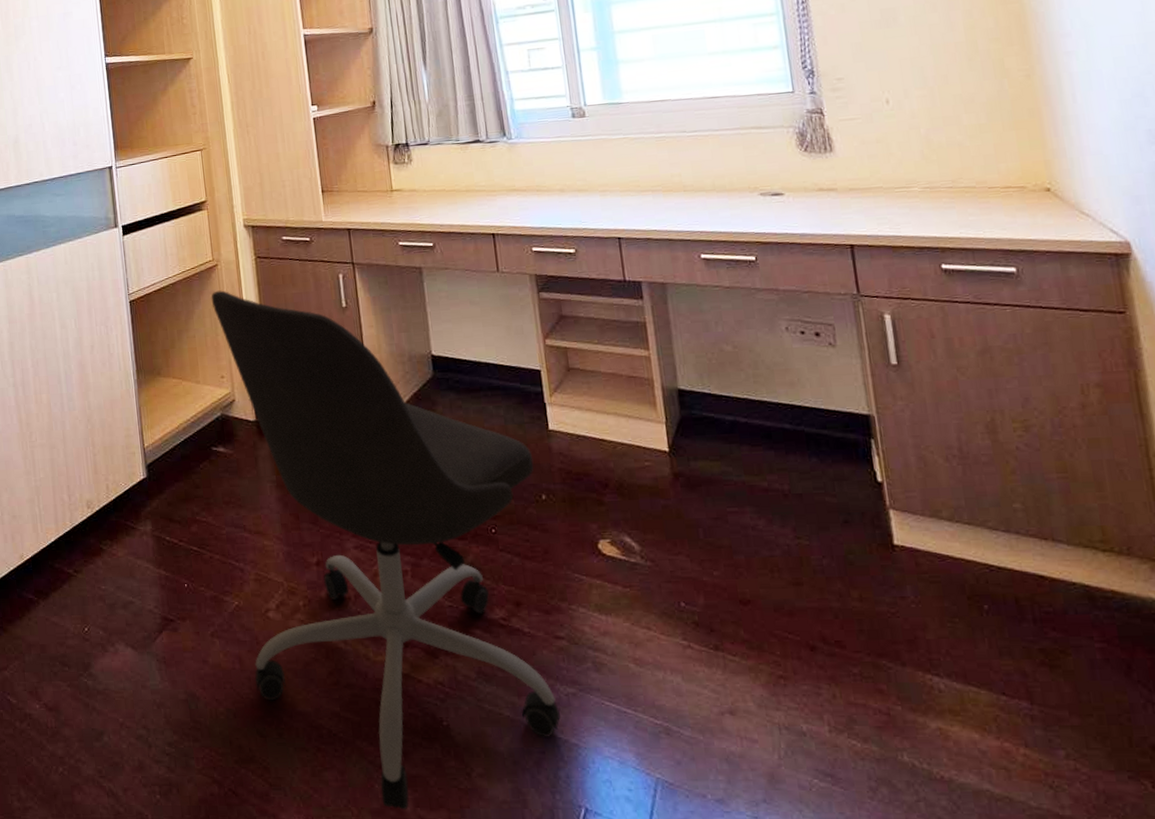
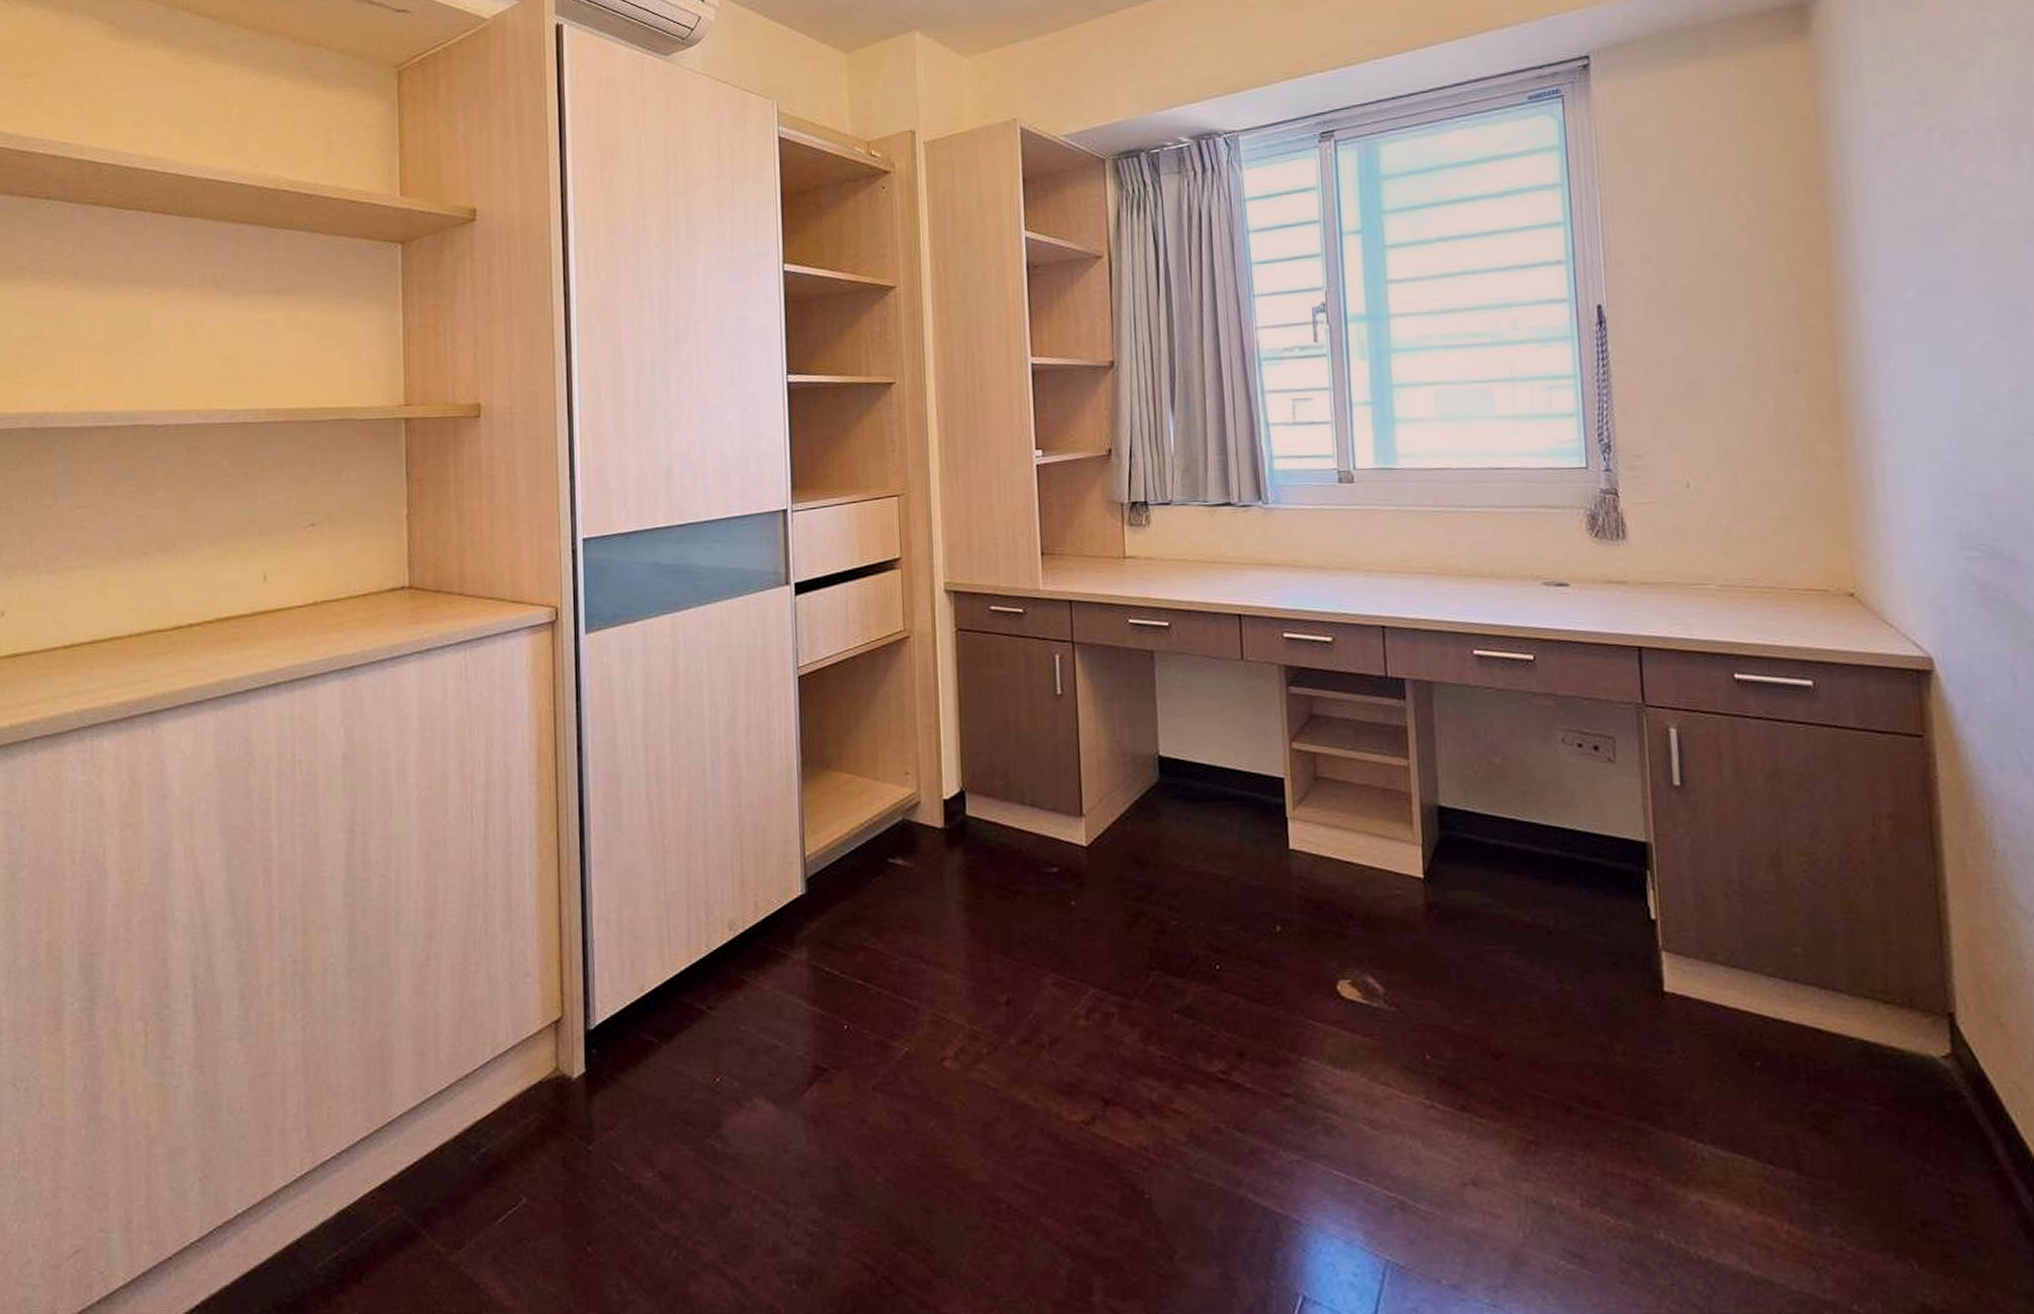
office chair: present [211,290,561,810] -> none [899,668,1281,1301]

